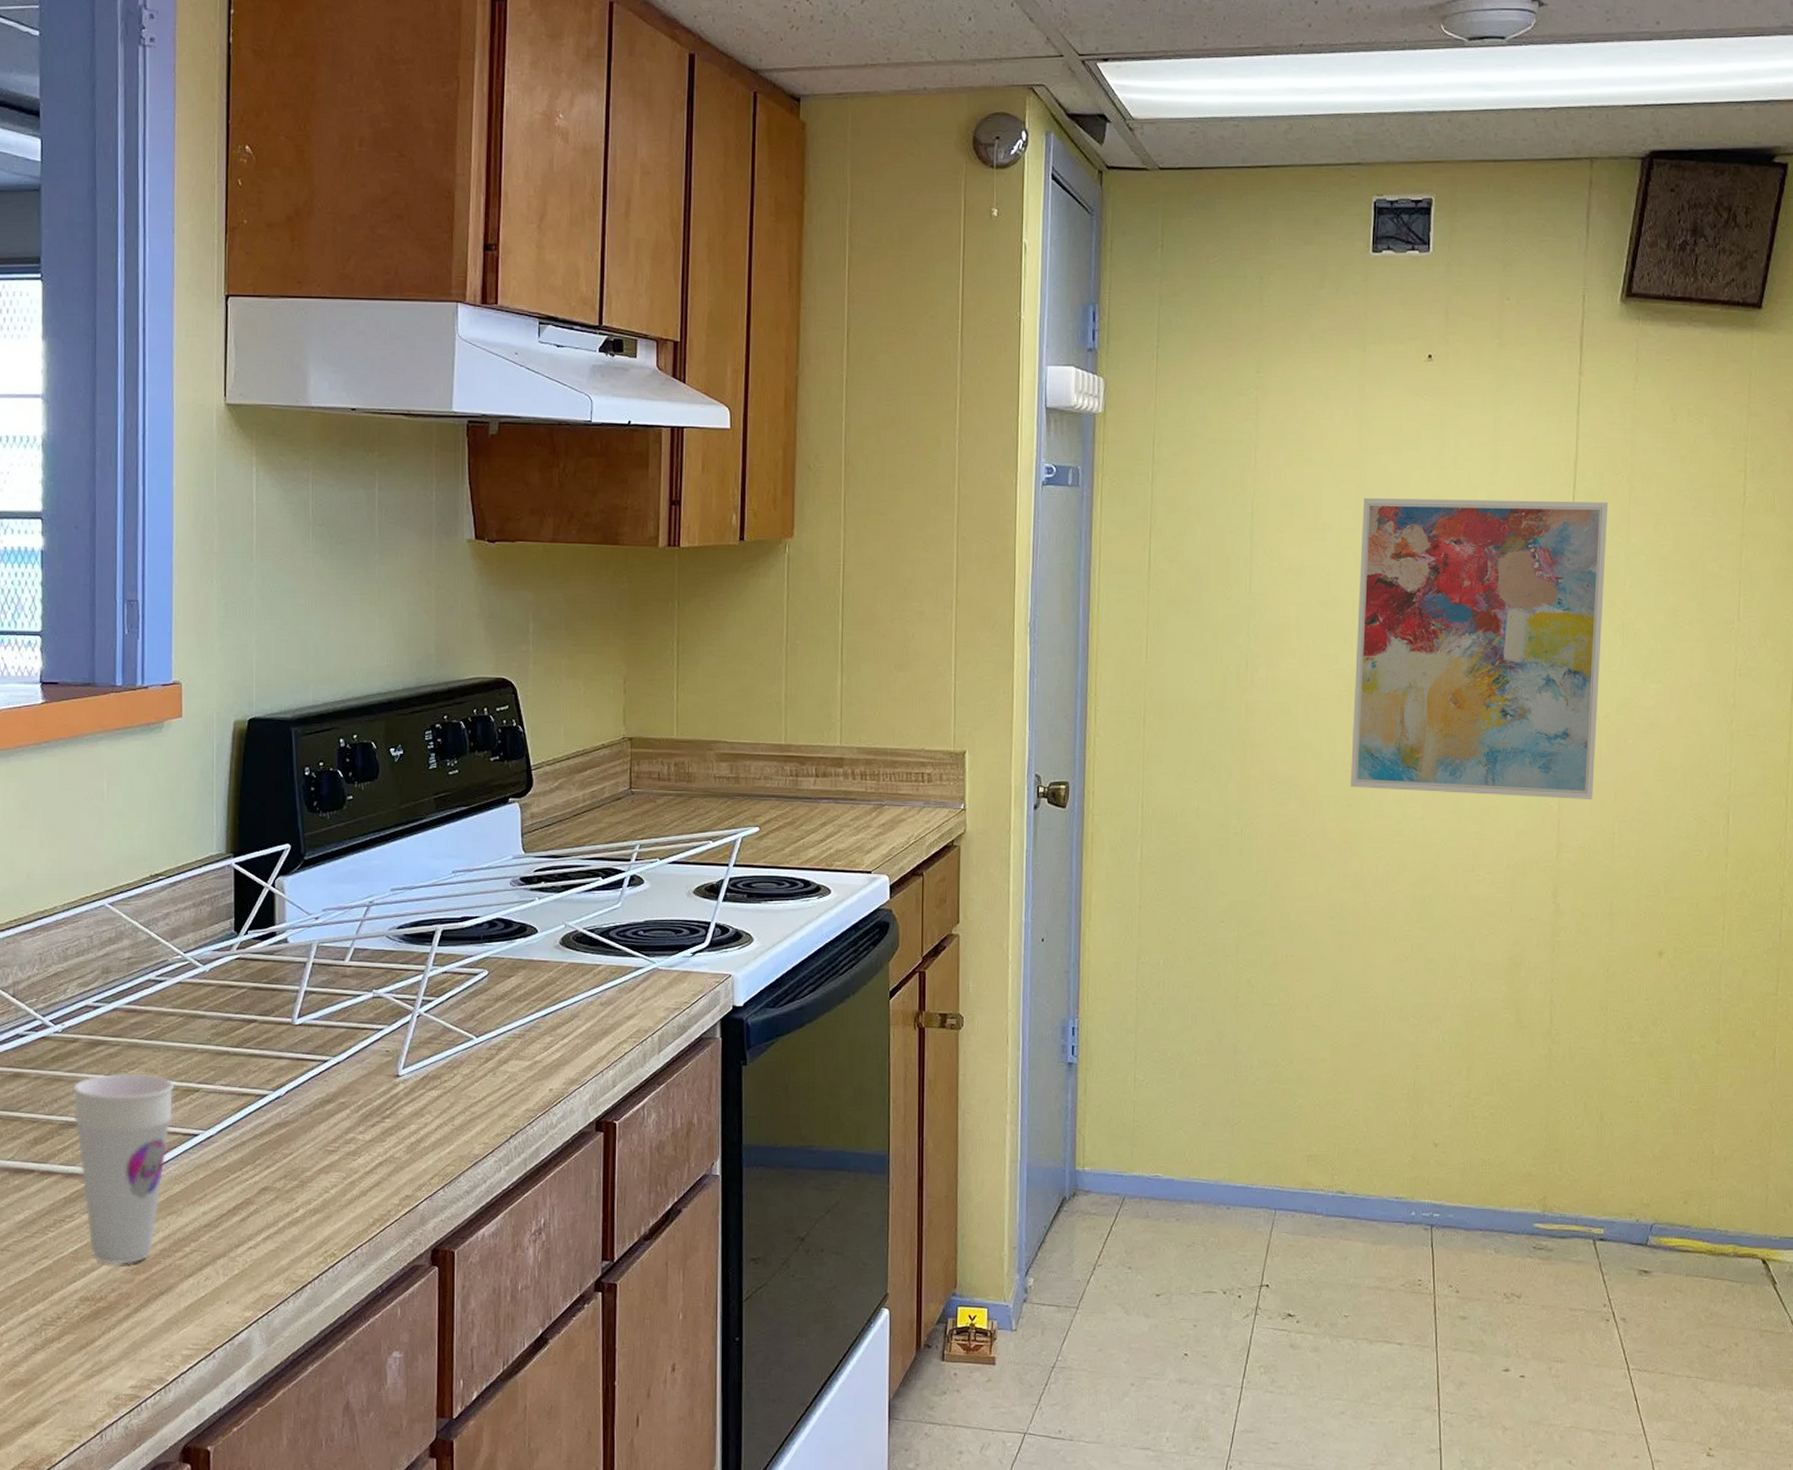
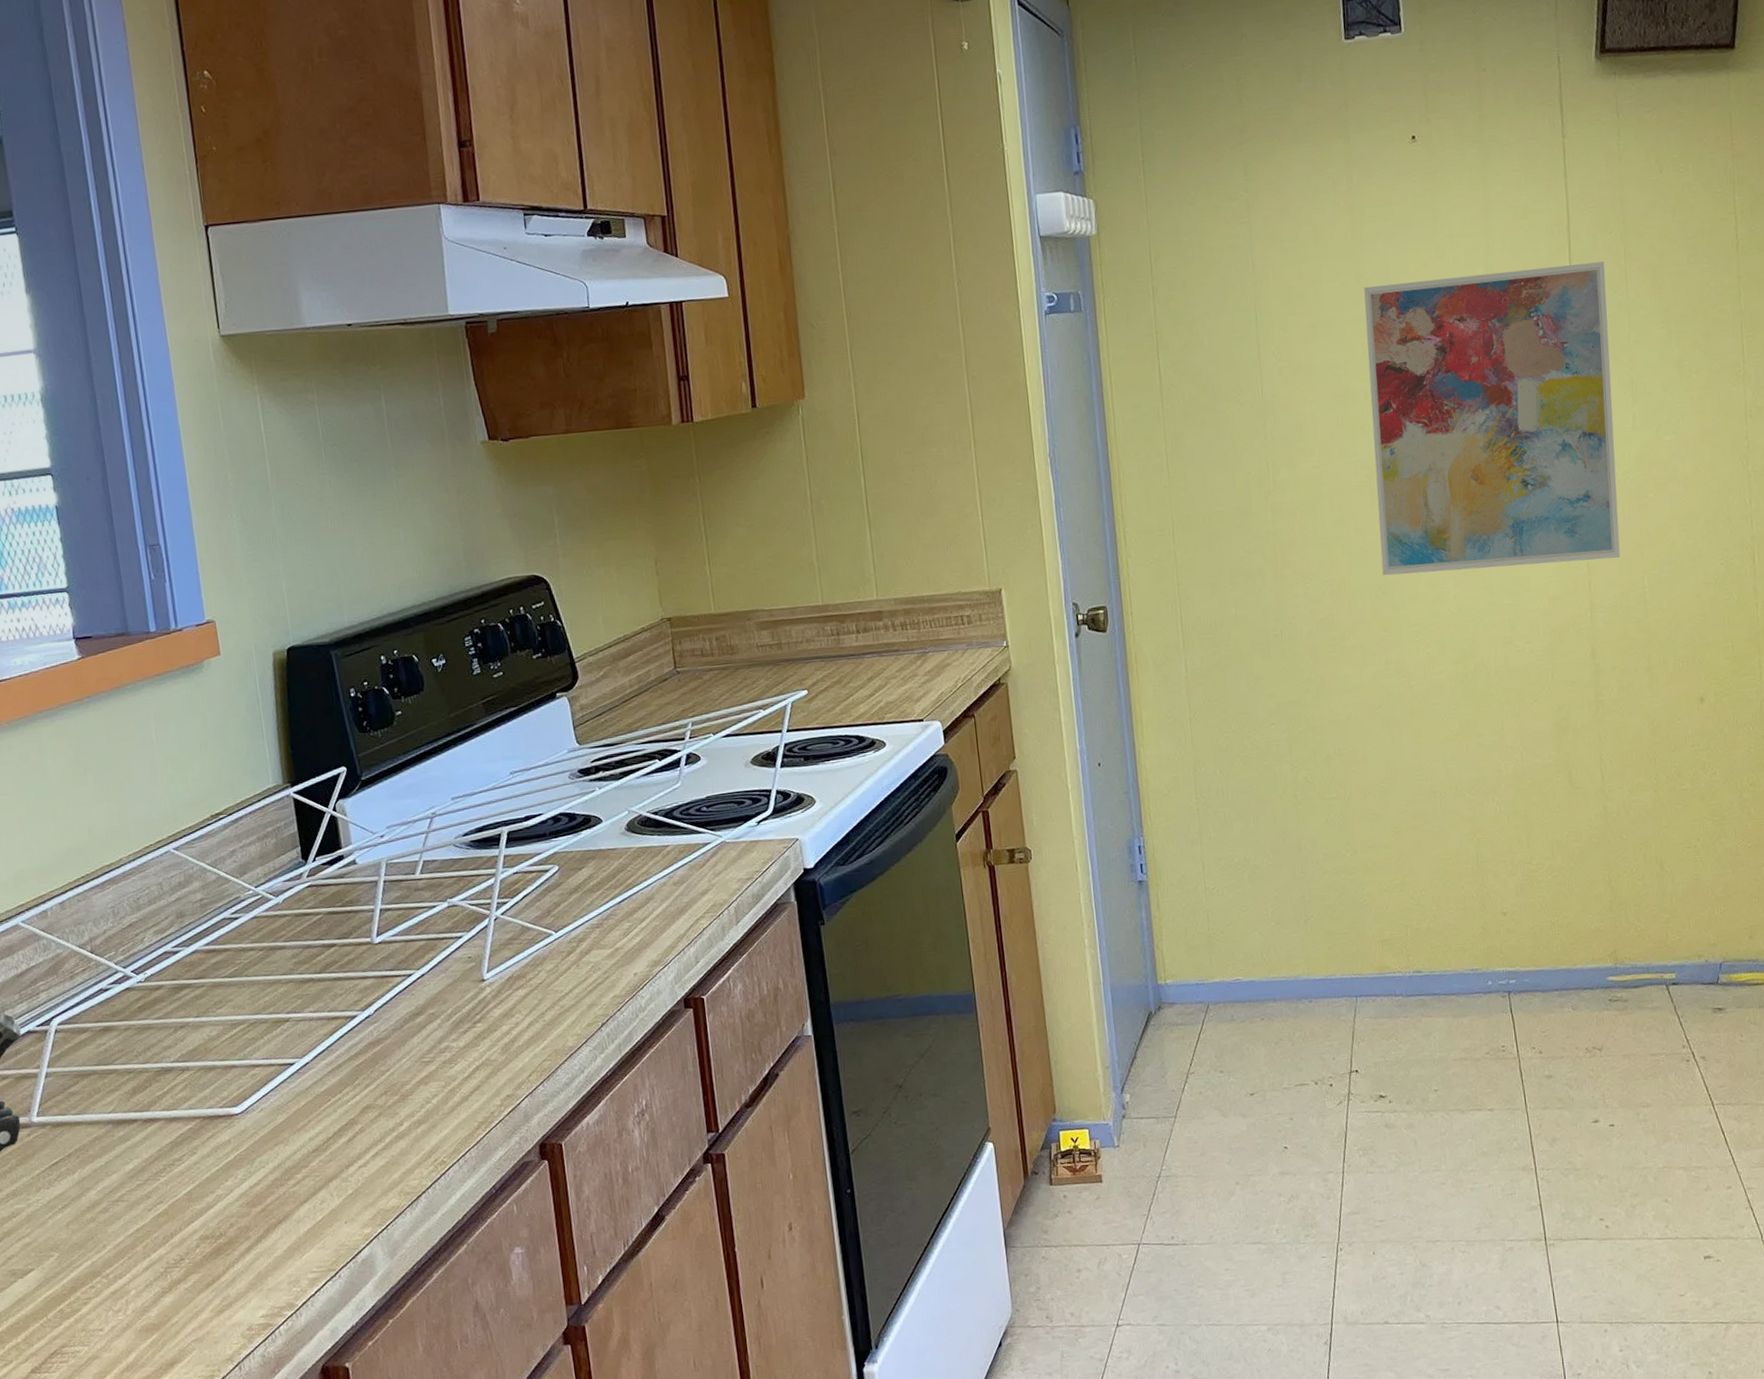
cup: present [73,1073,175,1264] -> none [164,1010,266,1201]

